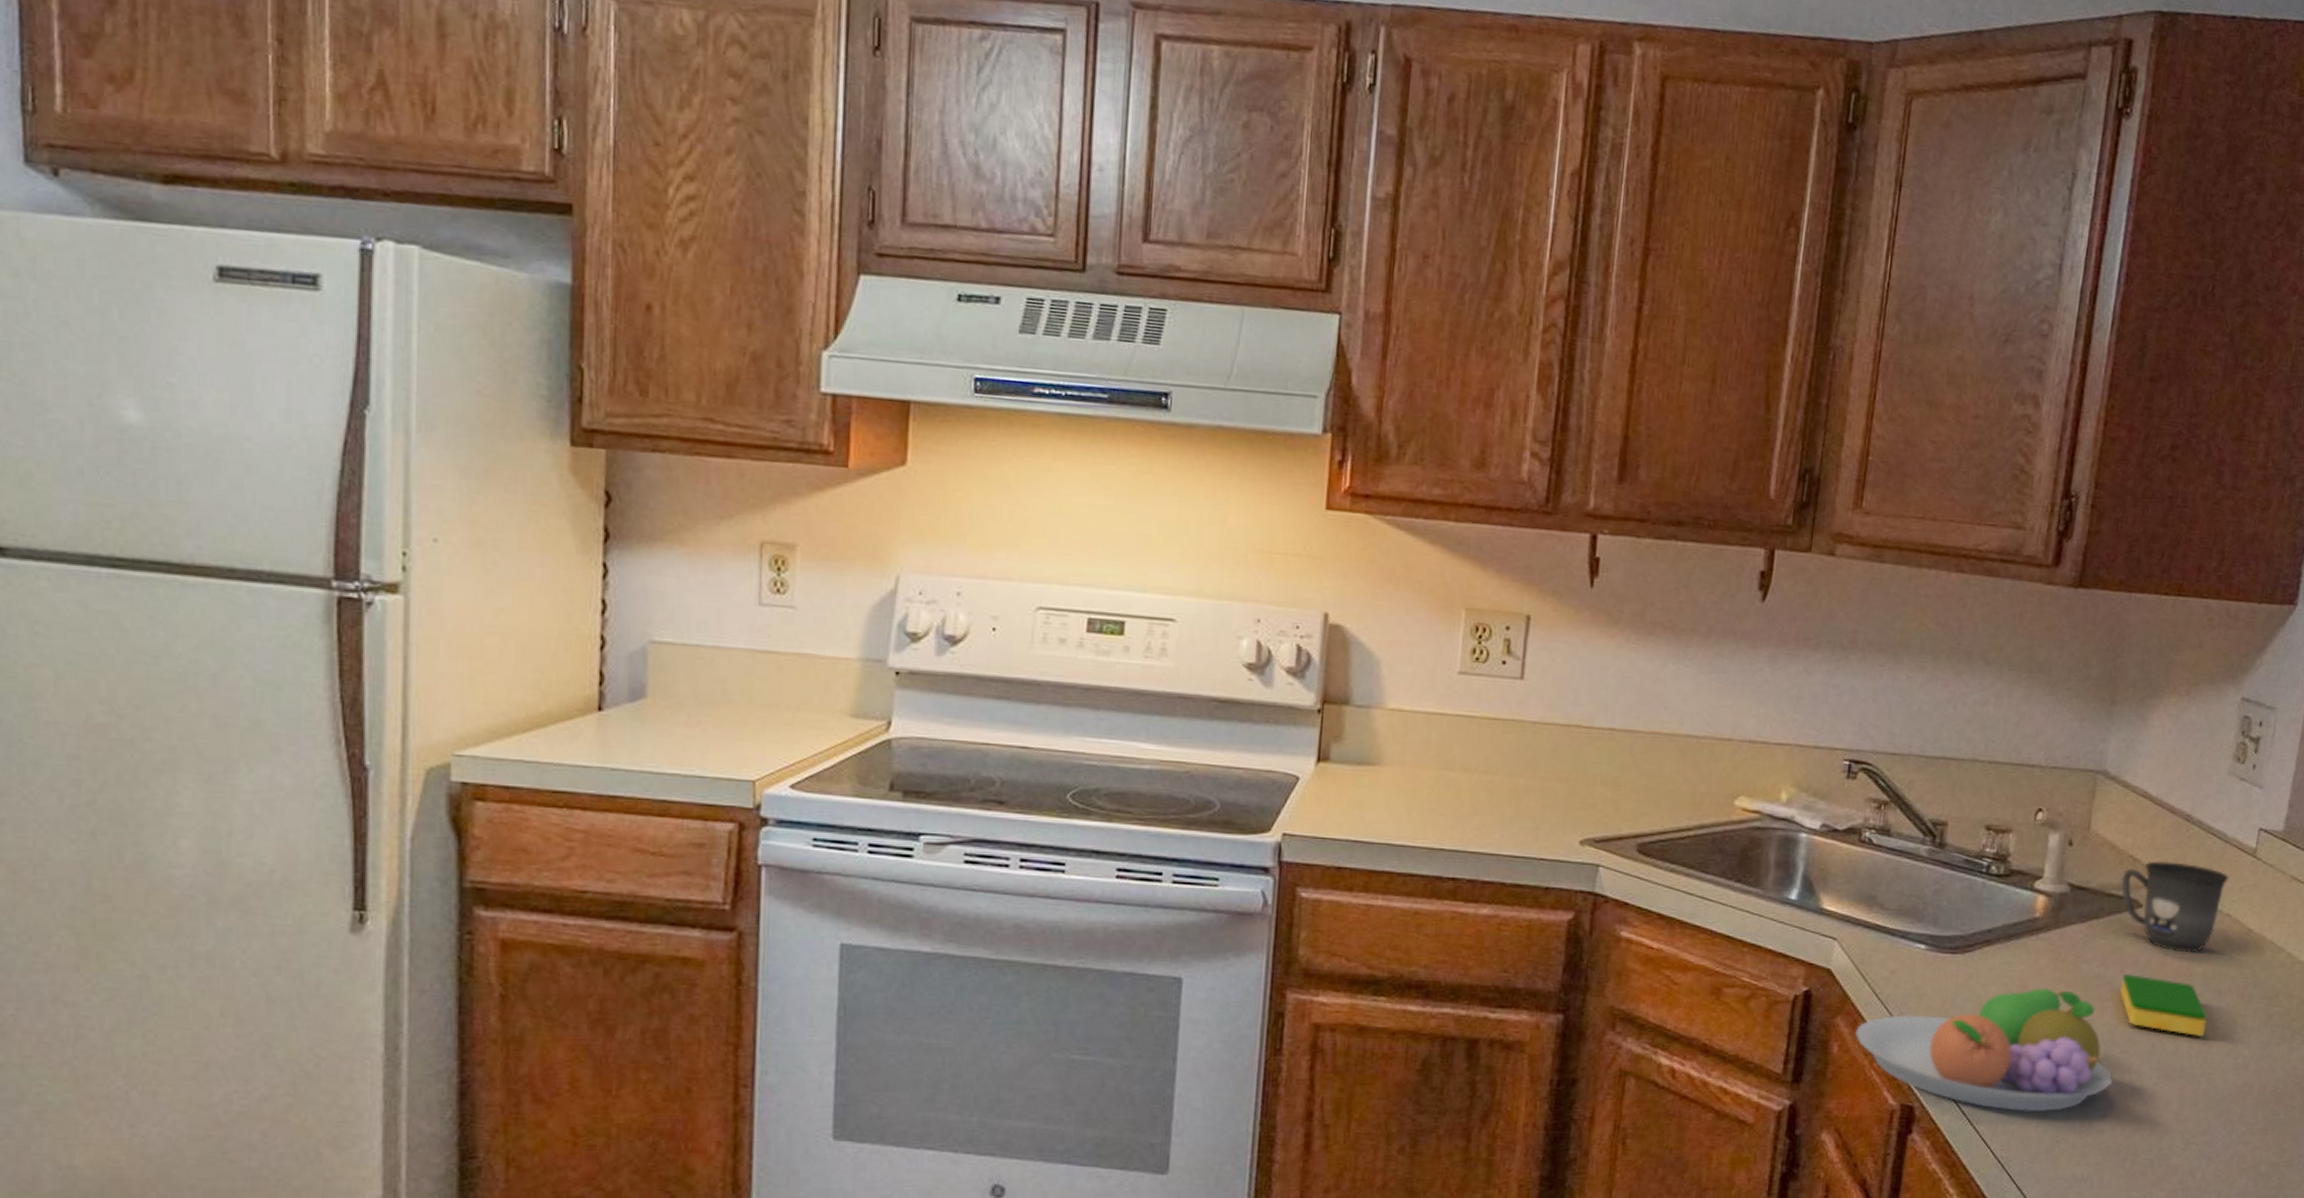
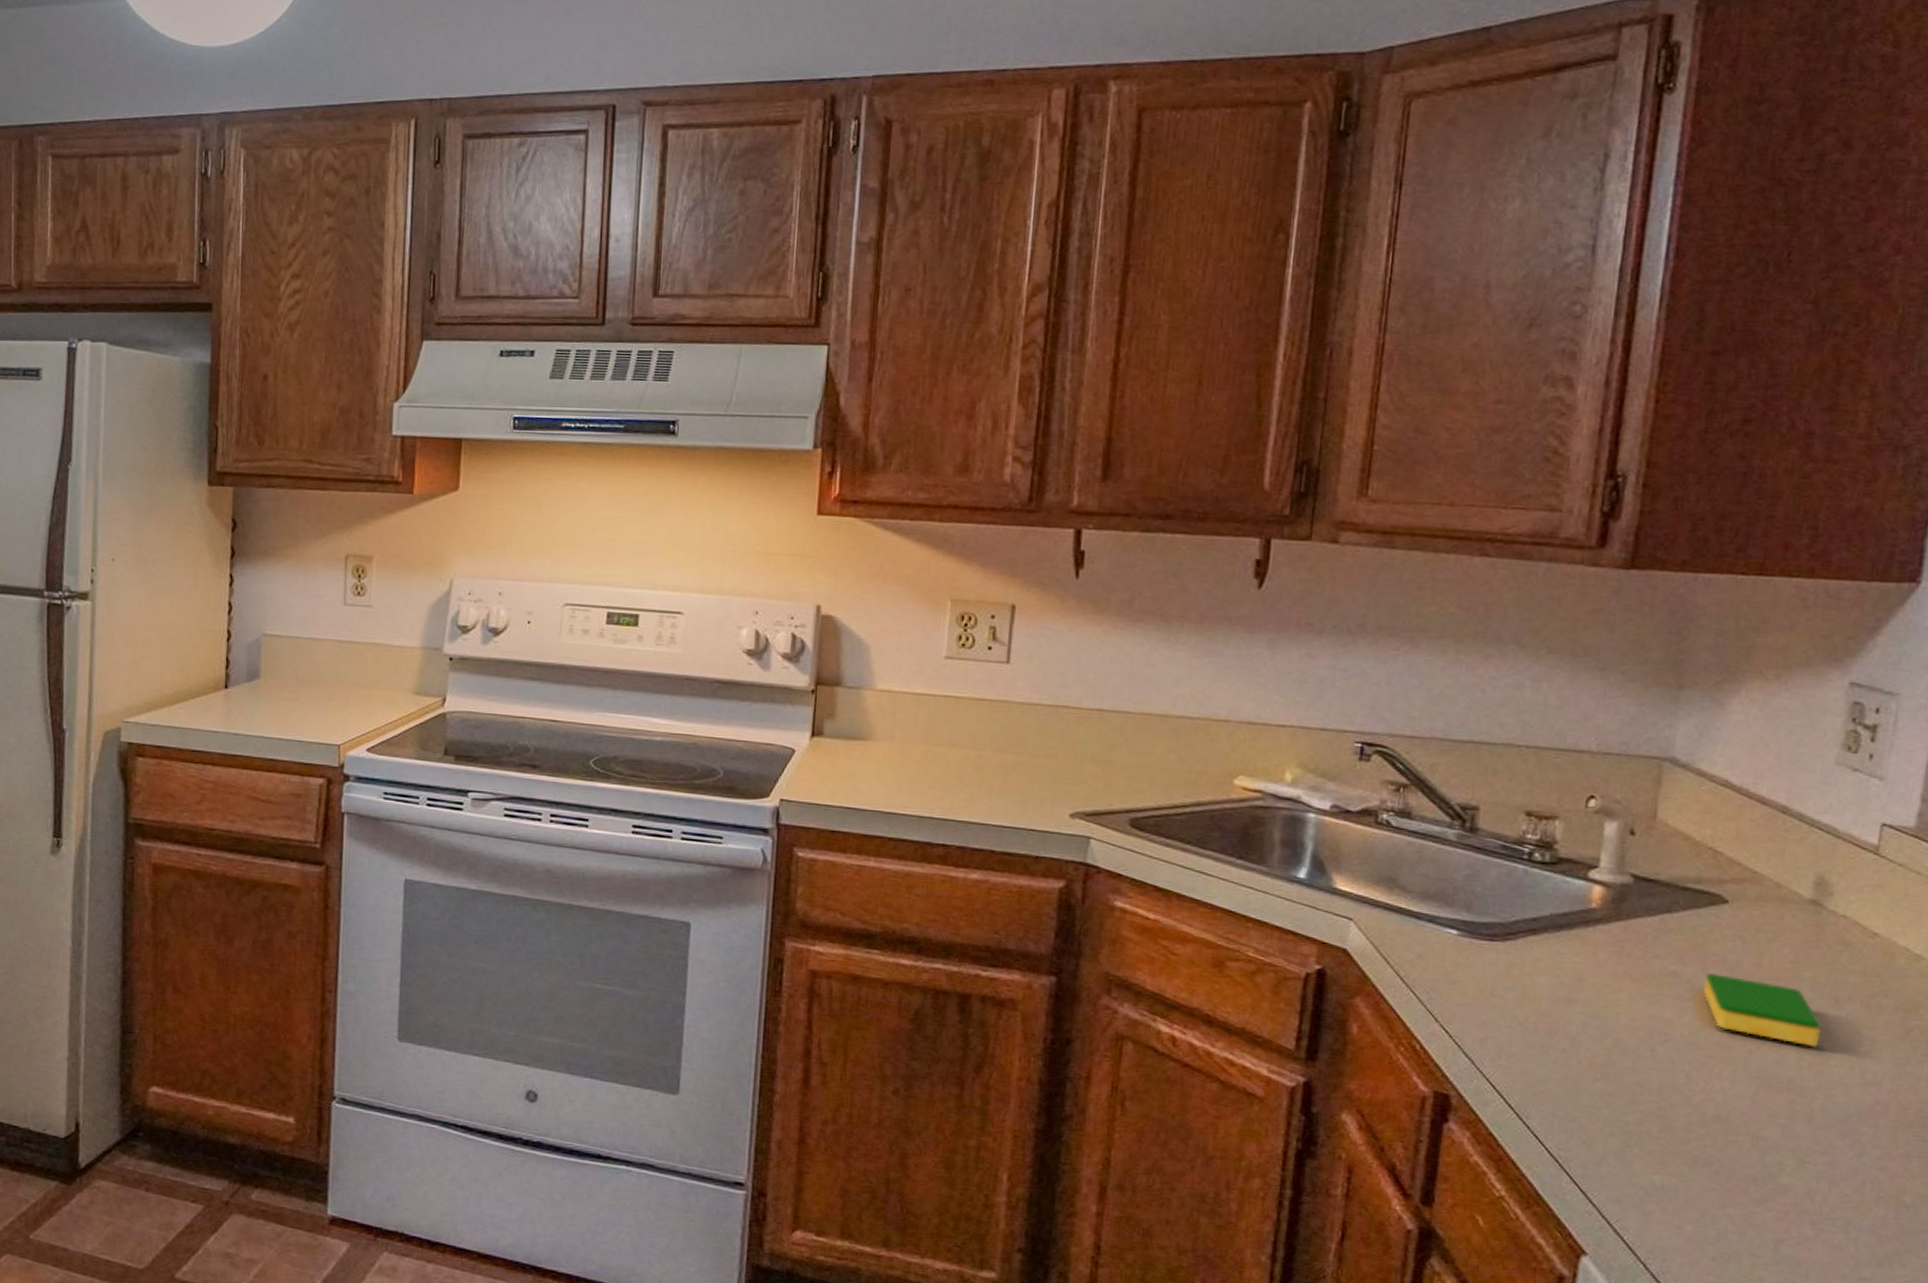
fruit bowl: present [1854,987,2112,1113] -> none [1376,981,1697,1114]
mug: present [2121,861,2229,953] -> none [1699,854,1843,956]

